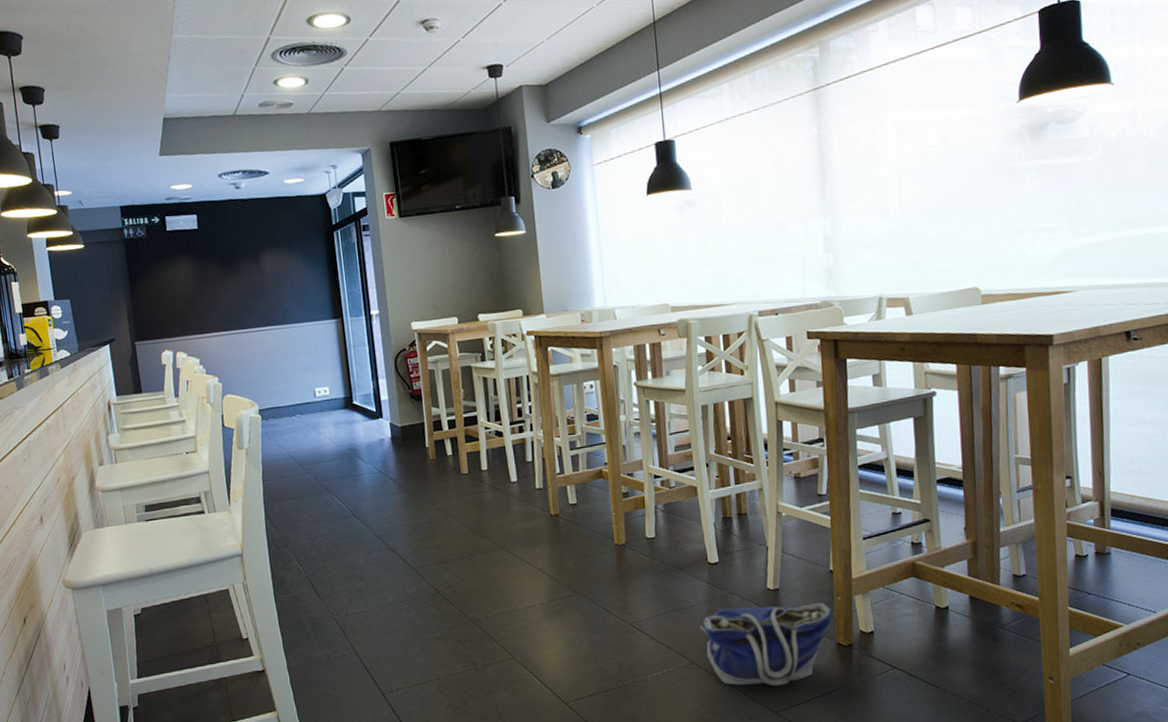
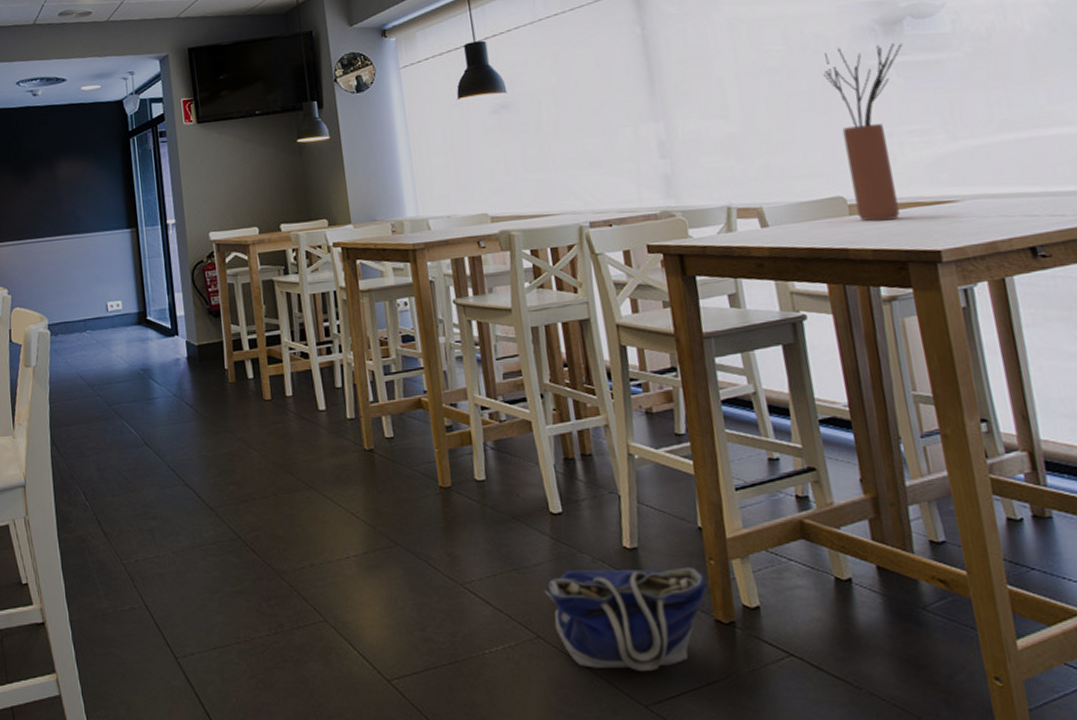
vase: none [974,147,1046,309] -> present [824,43,903,221]

